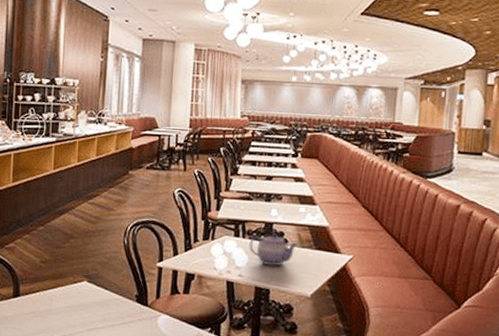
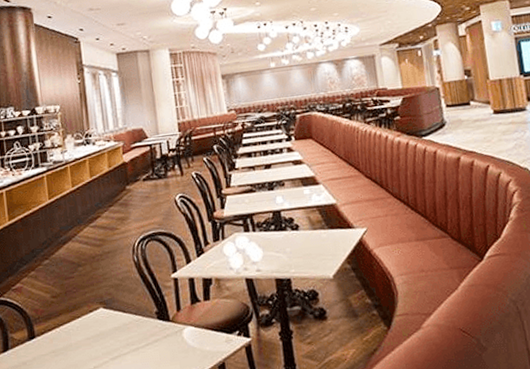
teapot: present [249,232,298,266] -> none [261,219,310,255]

